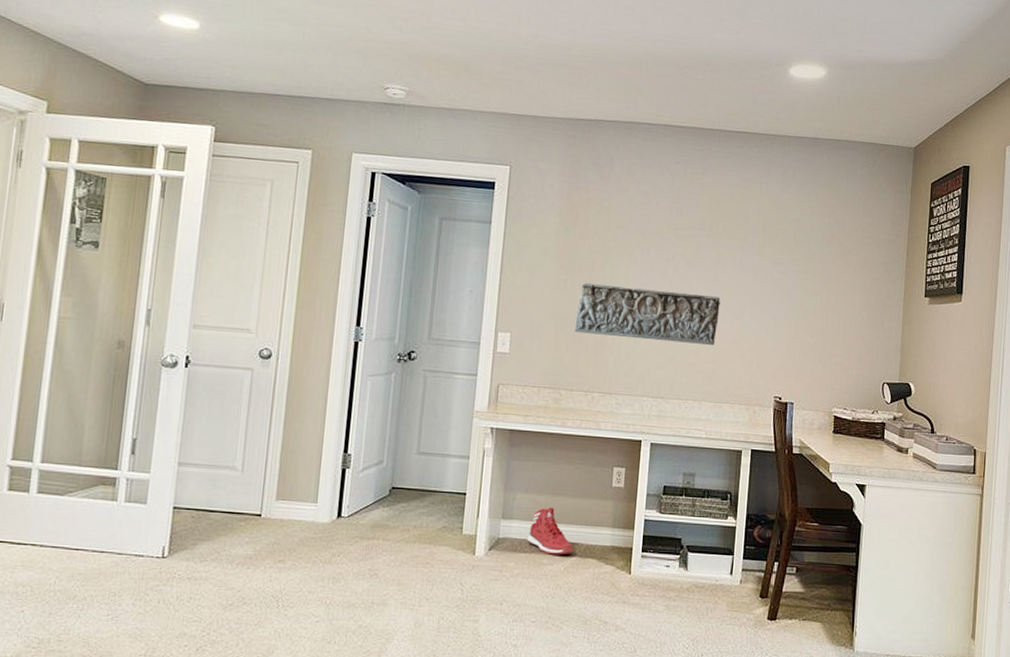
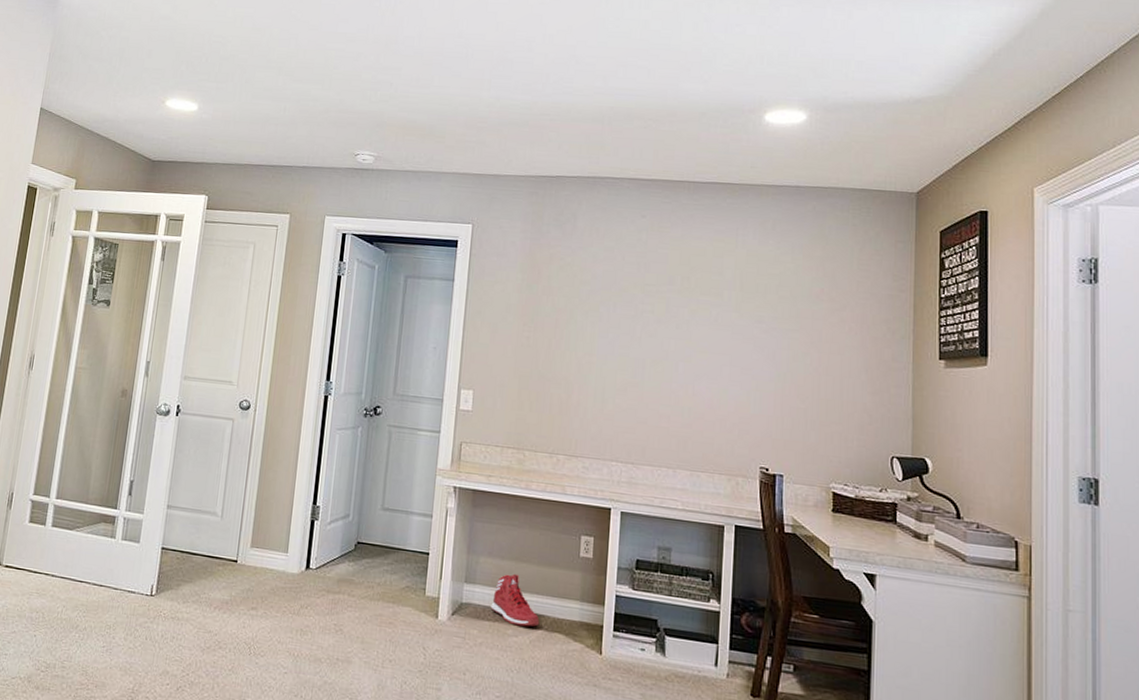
wall relief: present [574,282,721,345] -> none [538,340,695,408]

